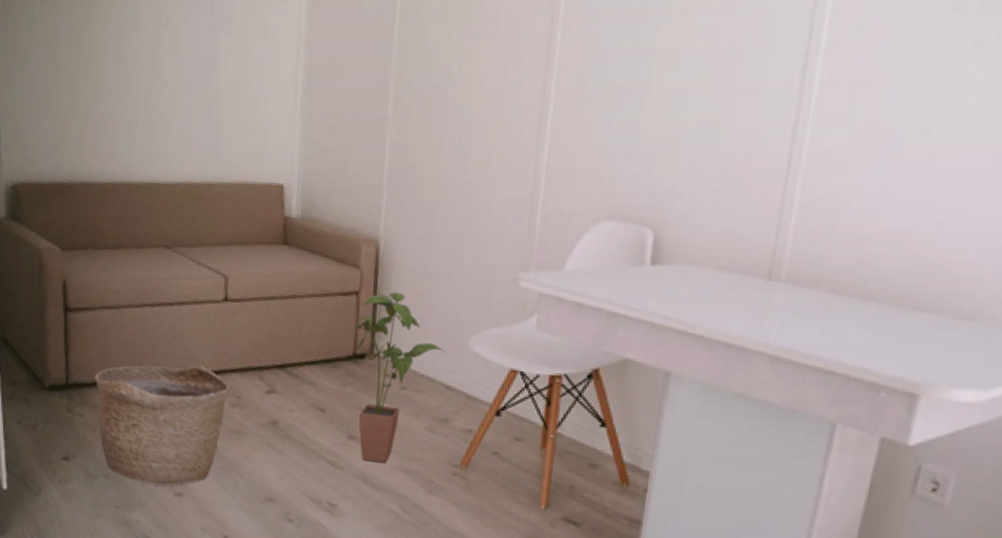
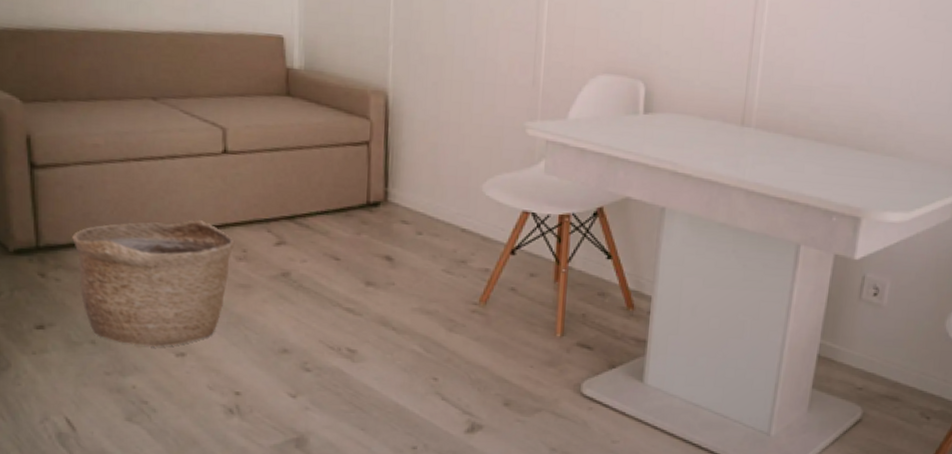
house plant: present [353,292,446,463] -> none [366,141,460,306]

